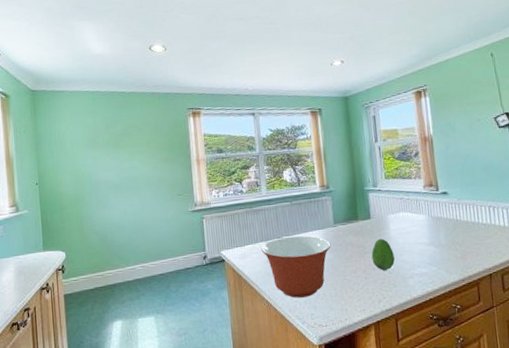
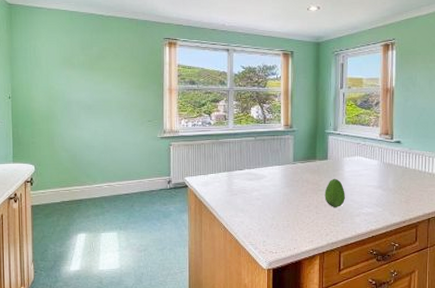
mixing bowl: present [261,235,331,298] -> none [223,169,289,226]

